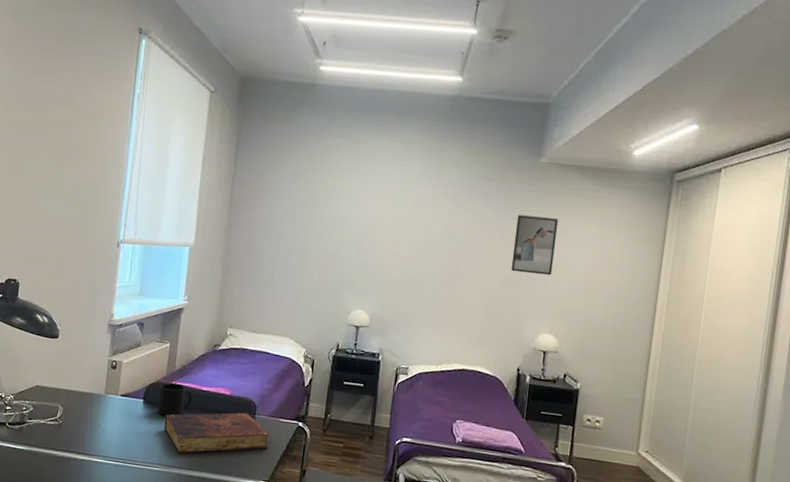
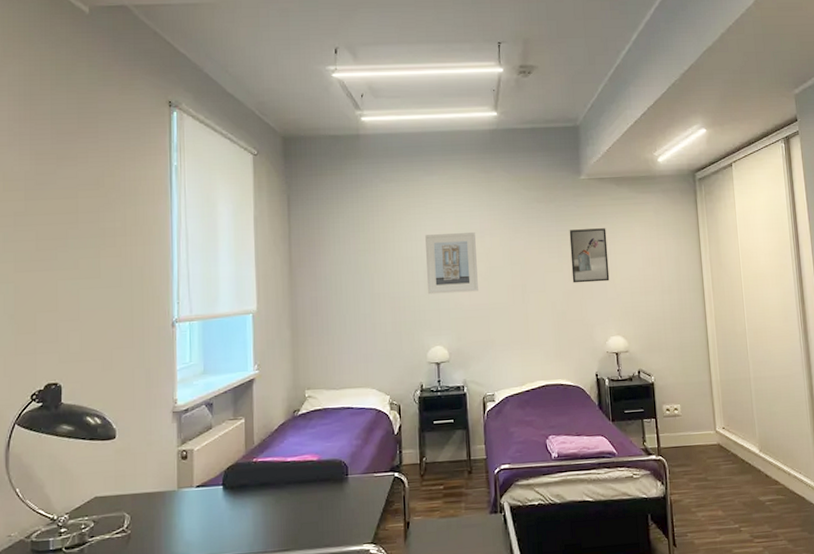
mug: present [157,383,192,416] -> none [239,460,276,499]
book: present [164,412,270,454] -> none [249,475,367,536]
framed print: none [358,197,417,263] -> present [425,232,478,295]

